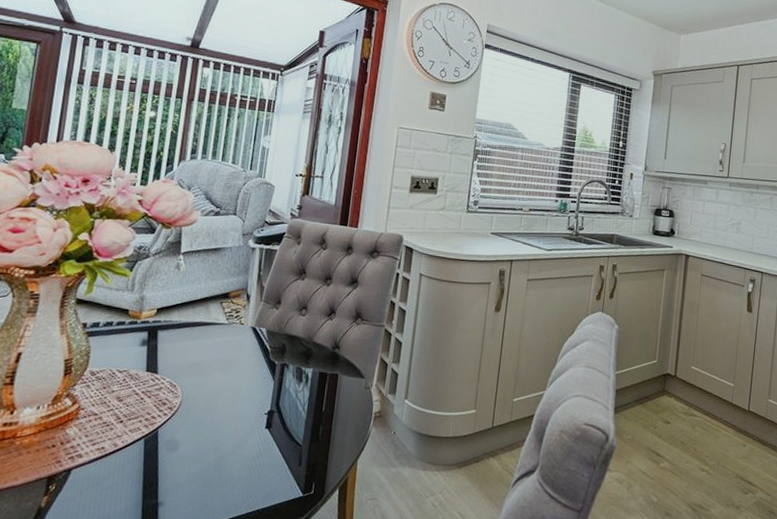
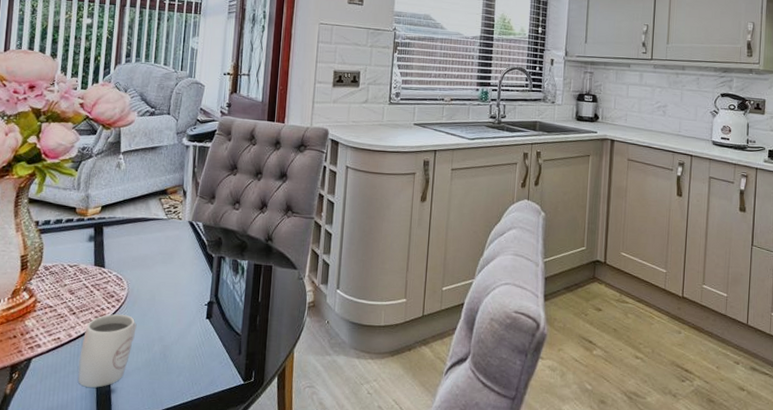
mug: none [122,422,190,501] -> present [77,314,137,388]

